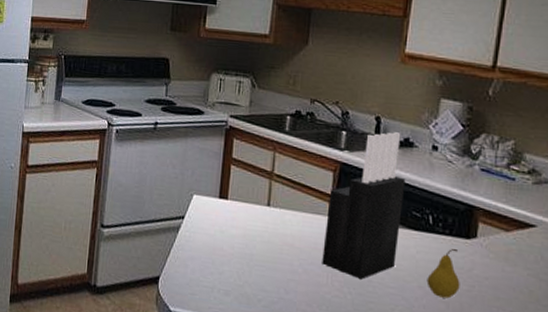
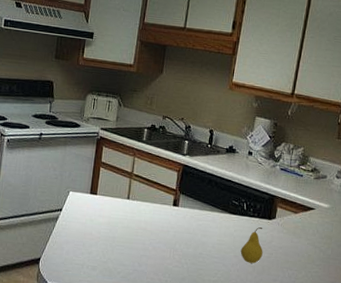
knife block: present [322,132,406,281] -> none [166,141,229,253]

